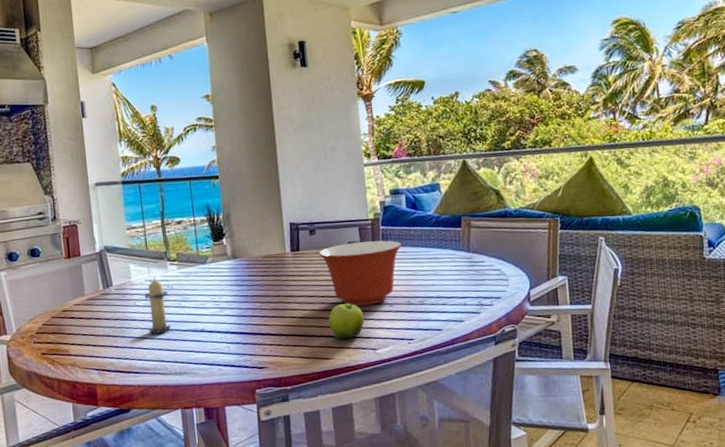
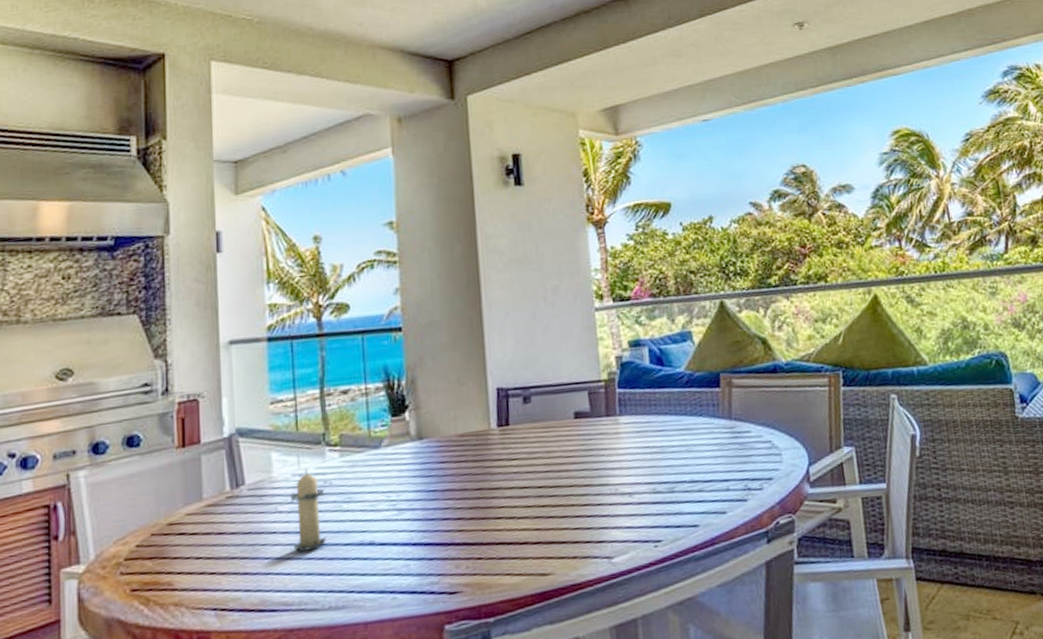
mixing bowl: present [318,240,402,306] -> none [535,407,645,499]
fruit: present [328,303,365,340] -> none [547,495,596,547]

